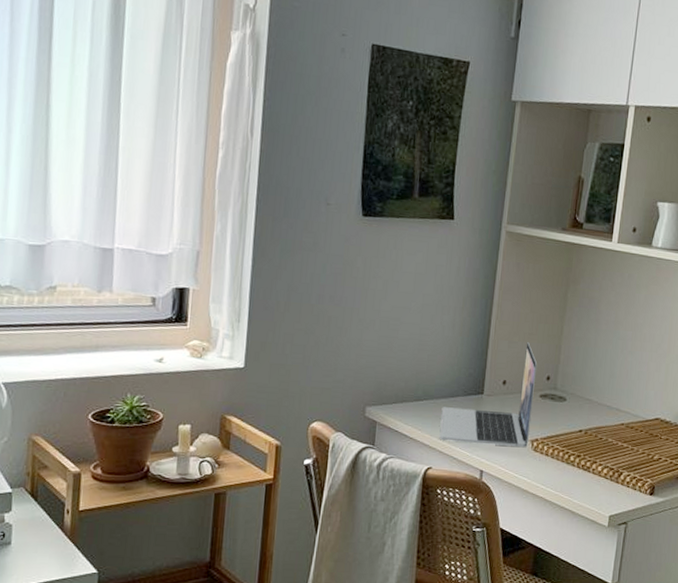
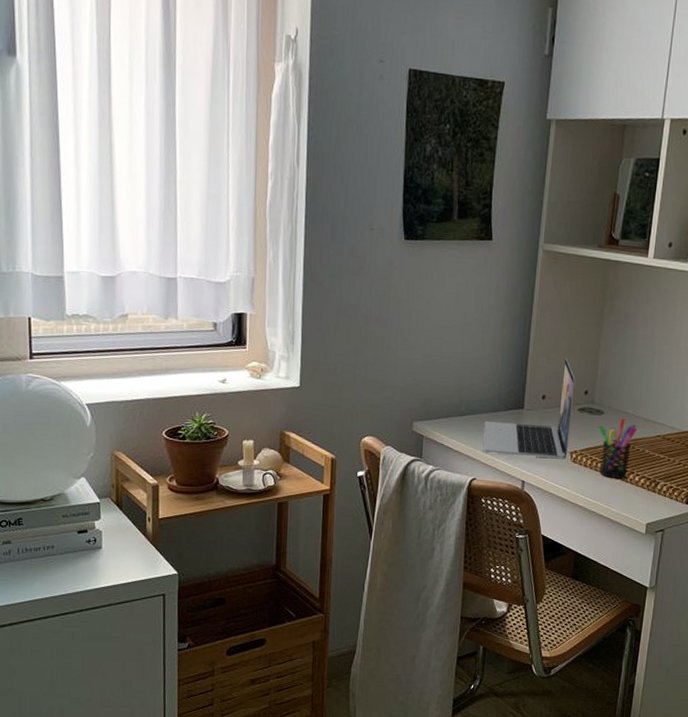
pen holder: none [560,405,600,469] -> present [598,418,637,479]

